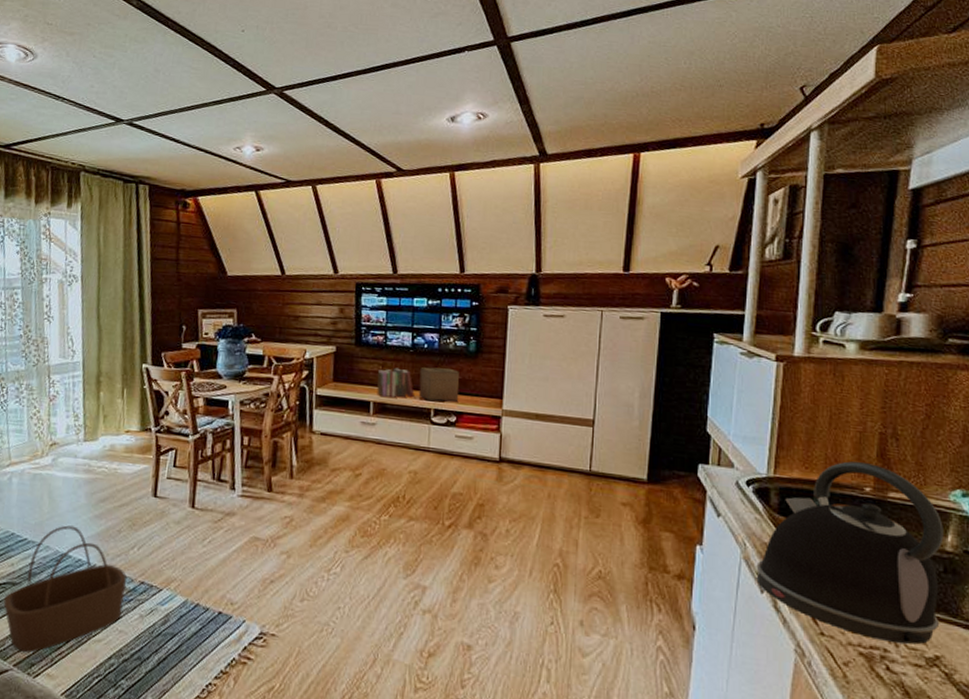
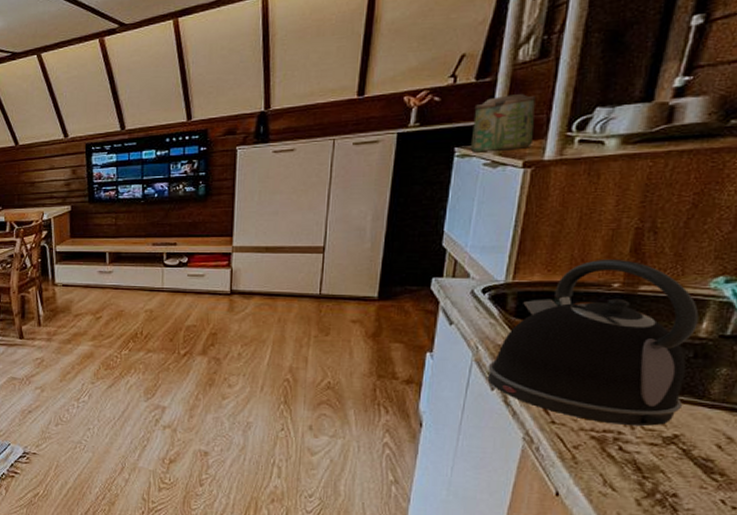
books: present [377,367,414,398] -> none [111,219,147,247]
decorative box: present [418,367,459,402] -> none [151,213,190,246]
canister: none [727,289,782,343] -> present [470,93,536,154]

